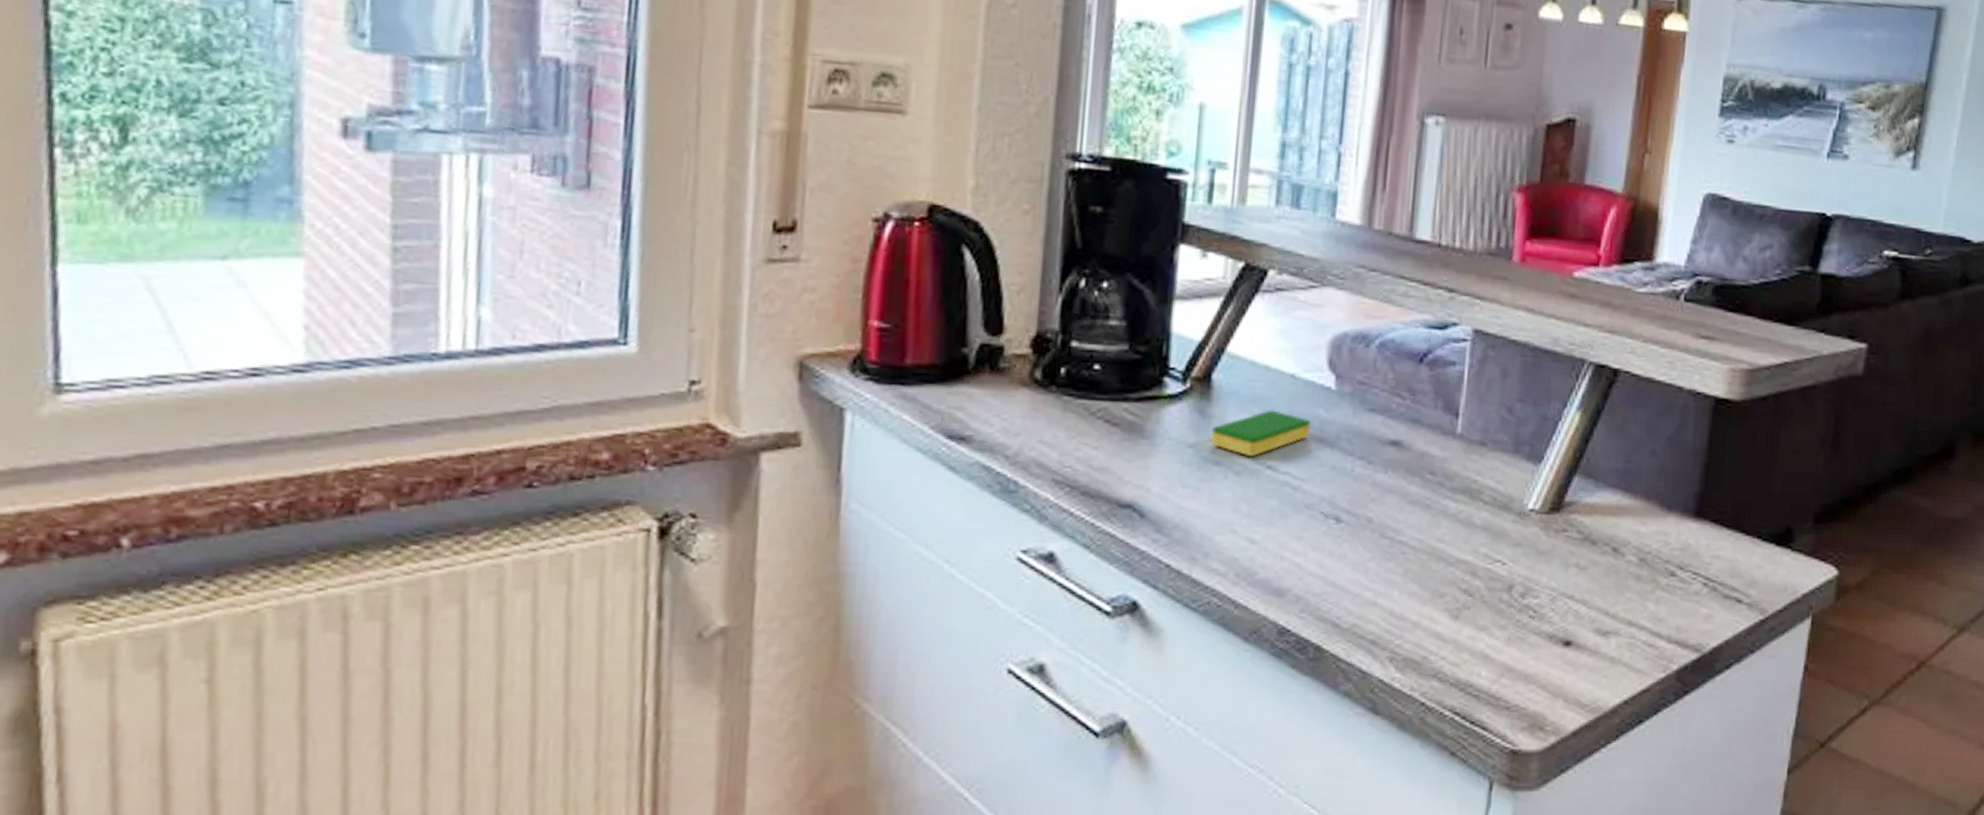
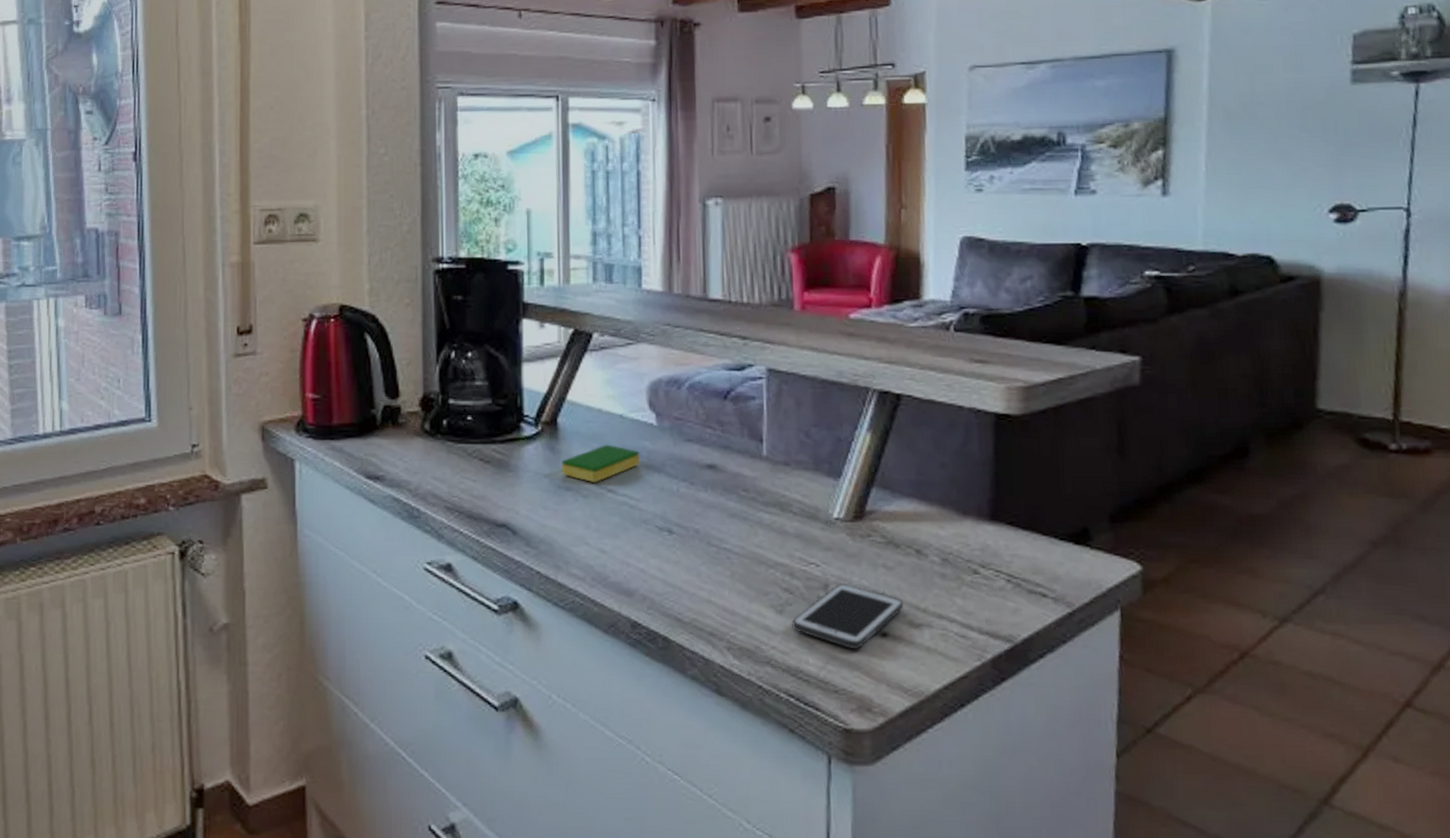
cell phone: none [1467,583,1593,661] -> present [792,582,904,650]

